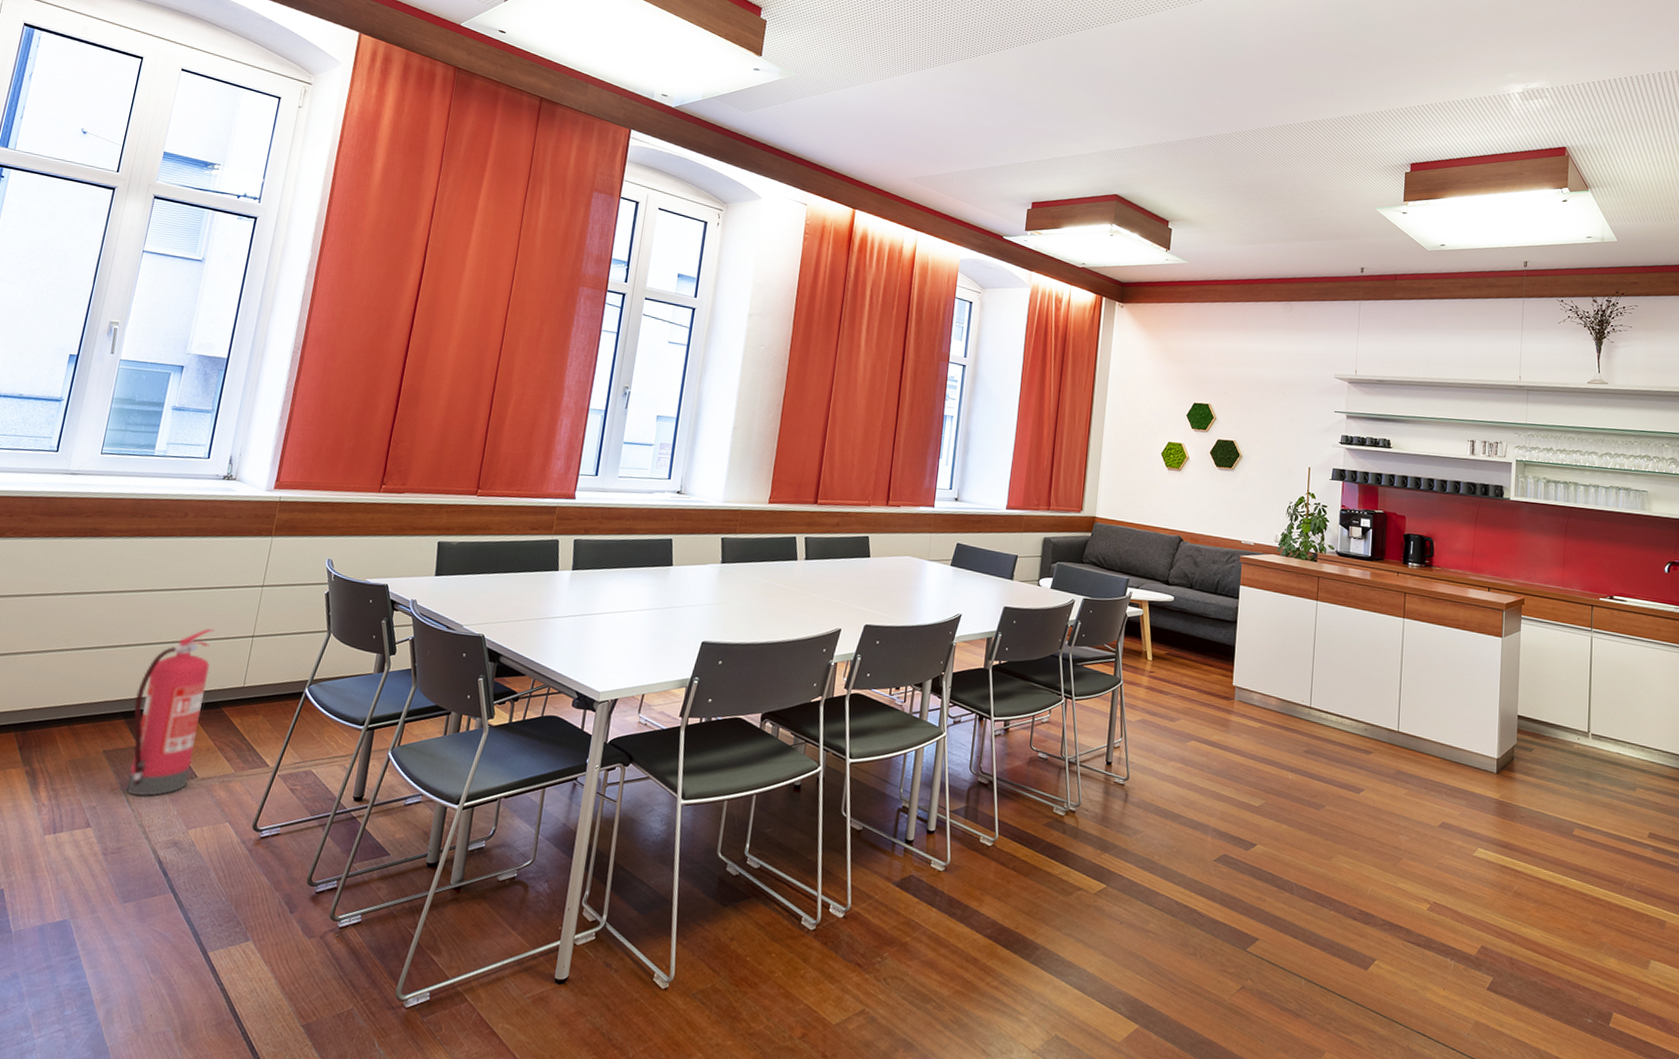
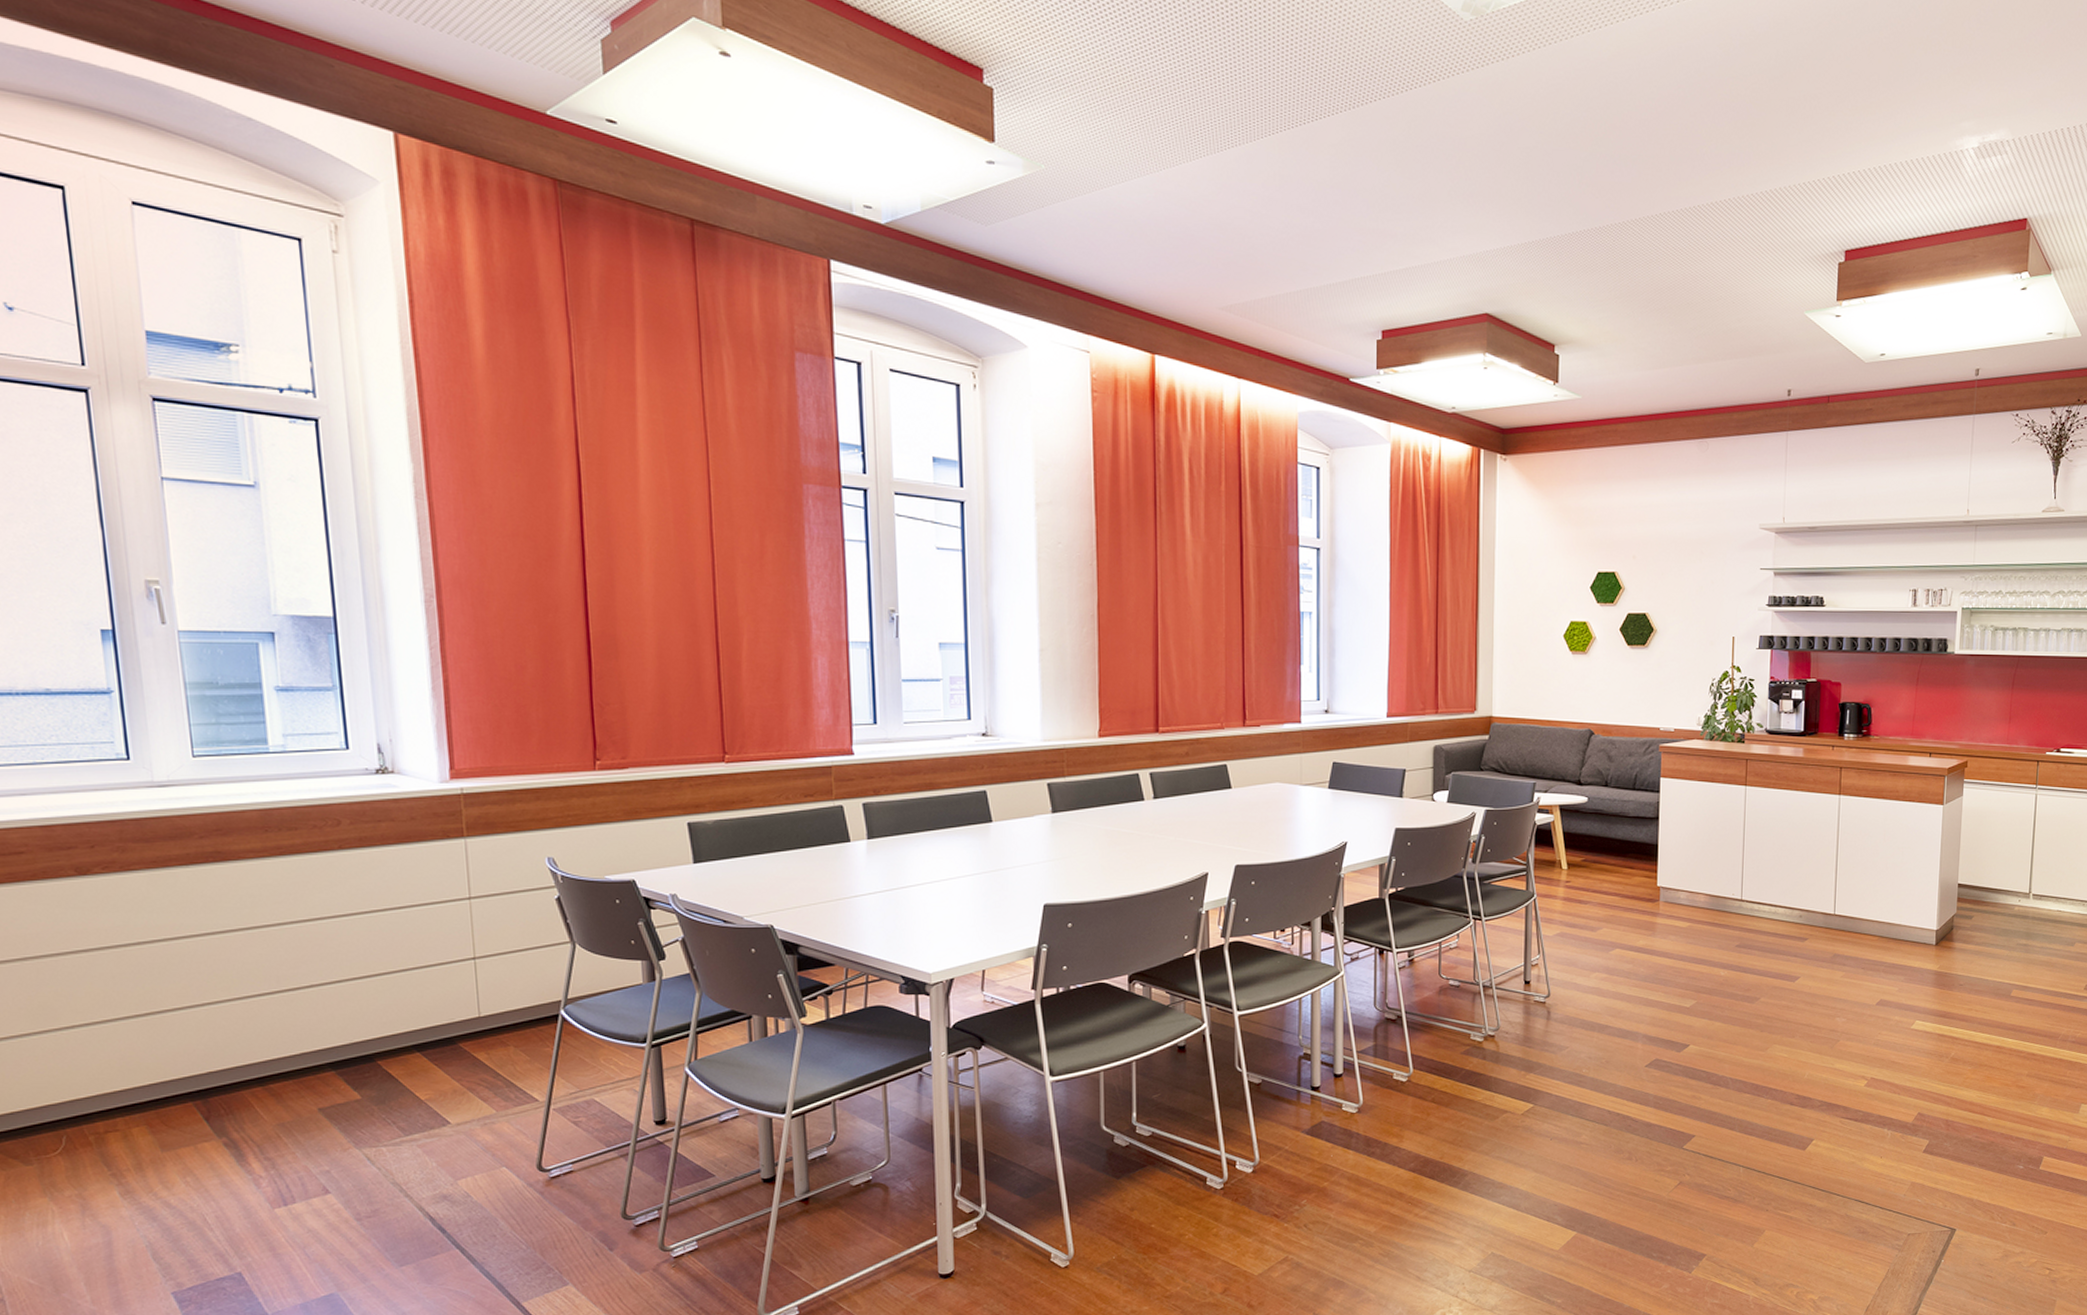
fire extinguisher: present [126,629,215,797] -> none [340,955,440,1153]

